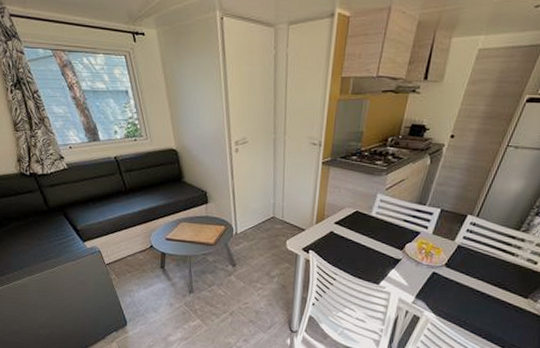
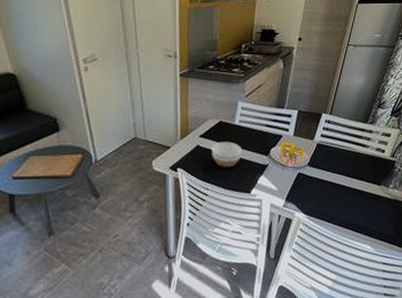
bowl: none [344,231,376,257] -> present [212,141,243,168]

